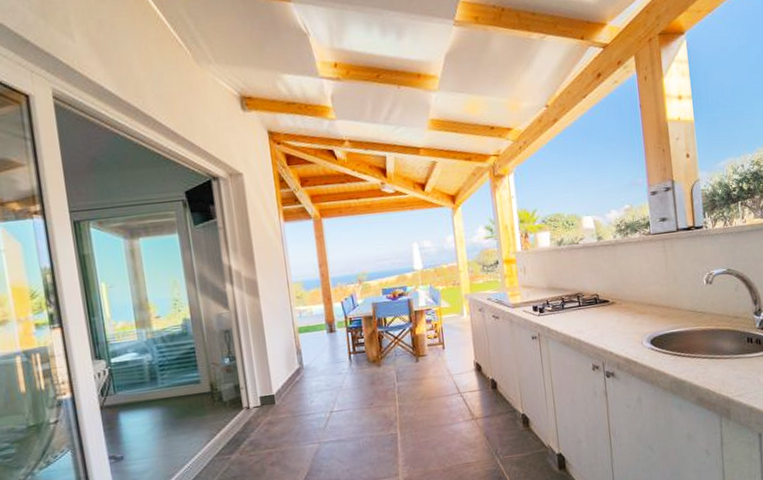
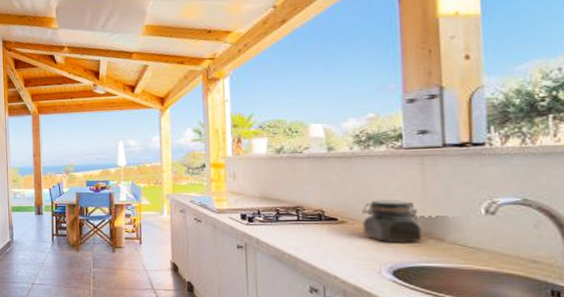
jar: none [626,279,668,316] -> present [362,200,422,243]

